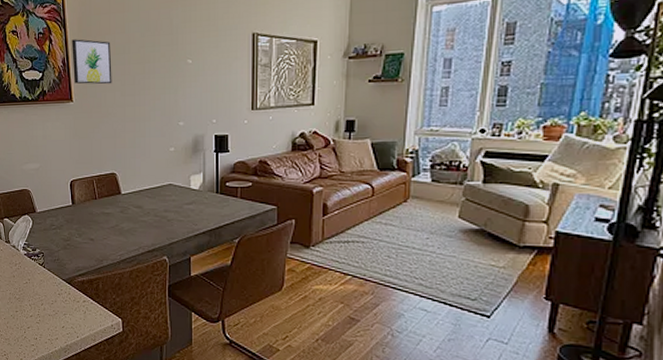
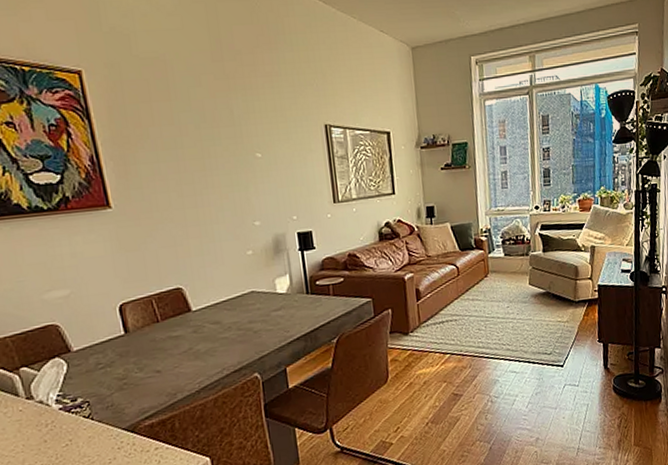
wall art: present [72,39,112,85] -> none [101,132,164,186]

